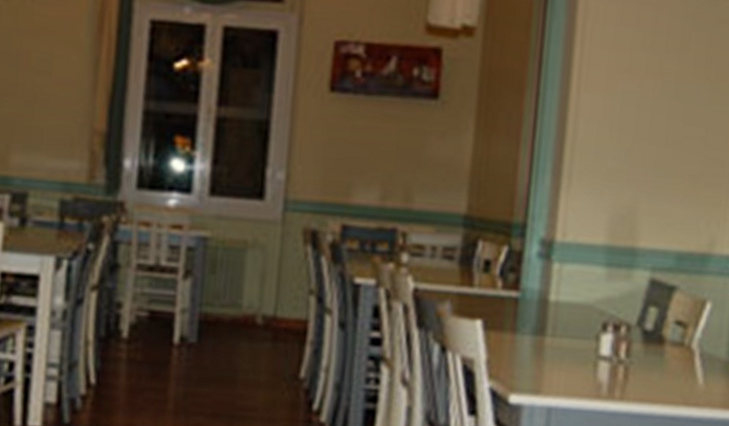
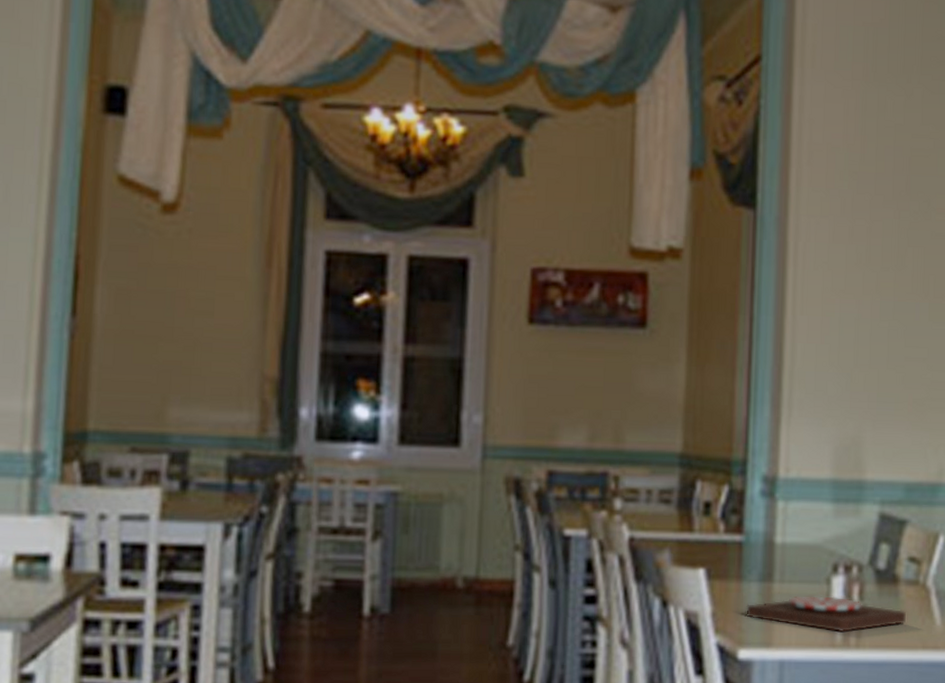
plate: none [518,349,670,386] -> present [746,595,906,633]

